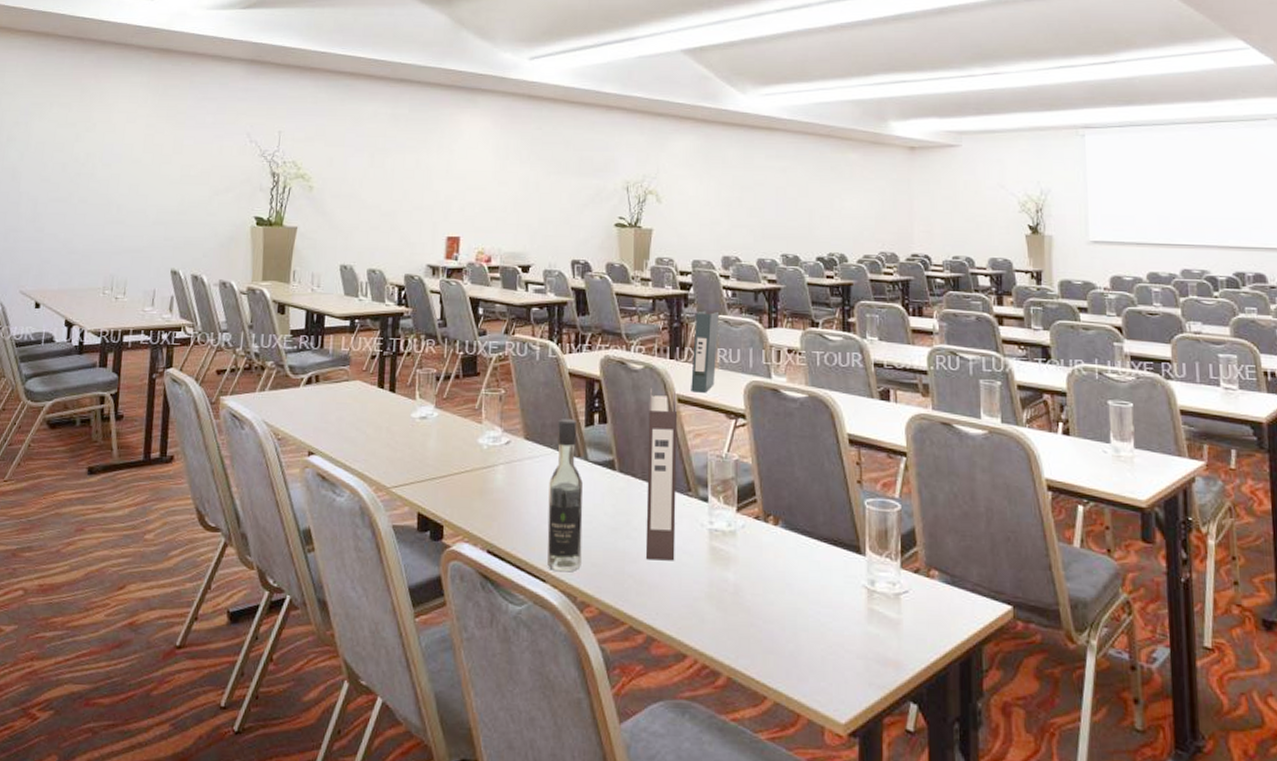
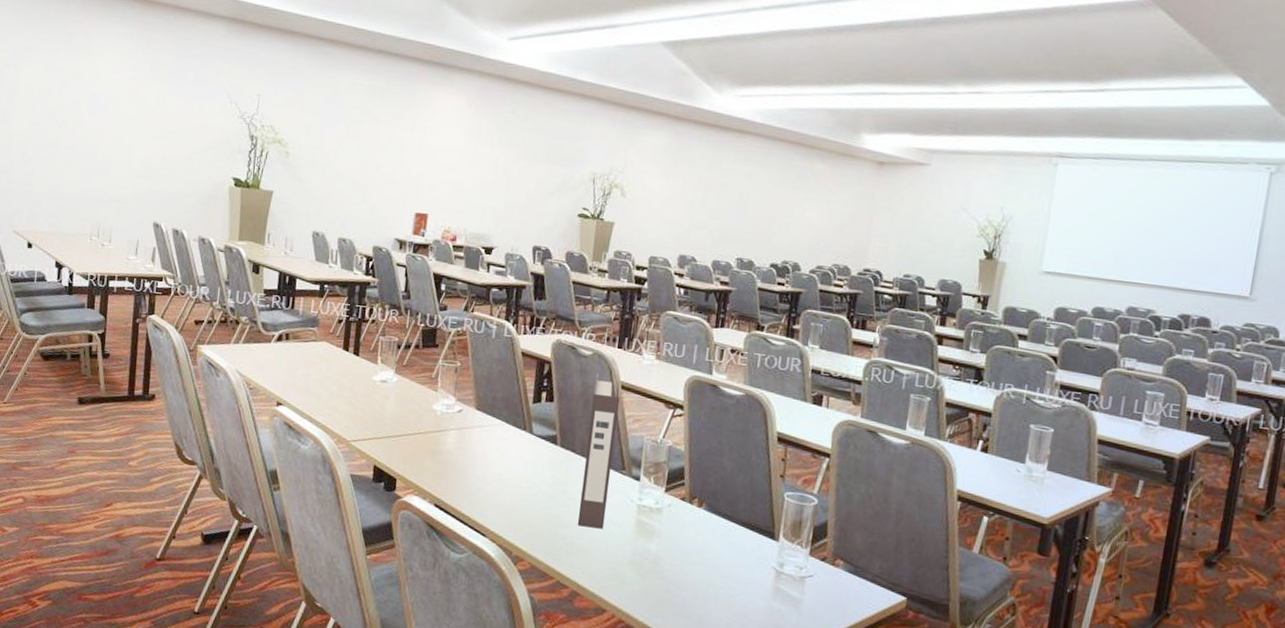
bottle: present [547,419,583,572] -> none [488,394,526,530]
binder: present [691,310,720,393] -> none [635,305,670,383]

